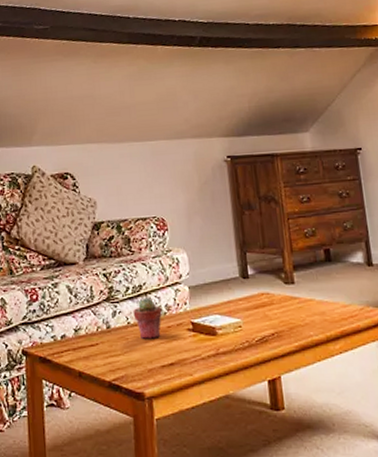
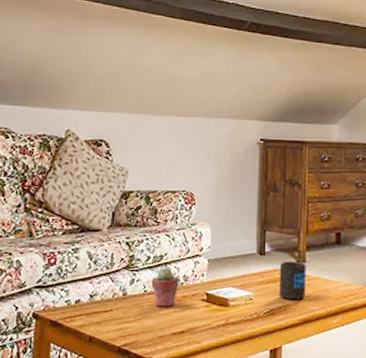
mug: none [266,283,299,325] -> present [278,261,306,299]

